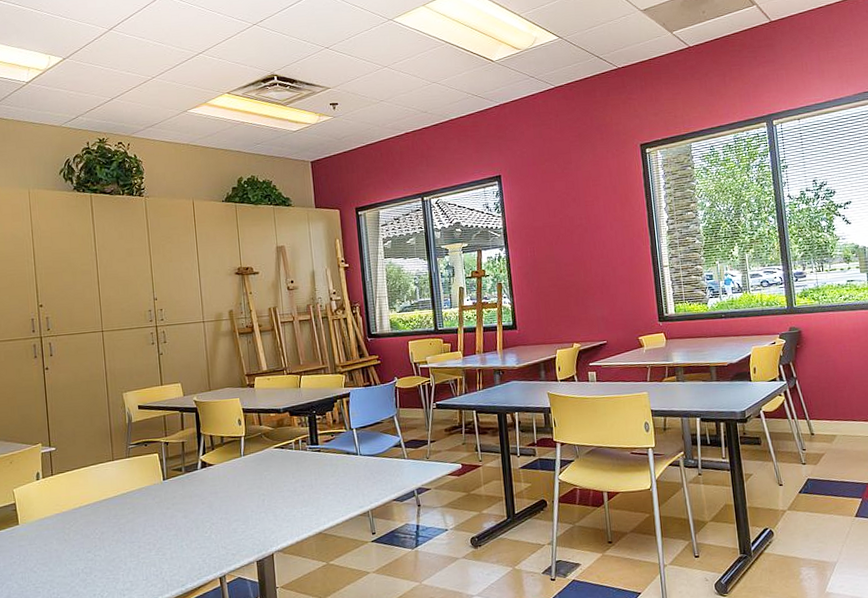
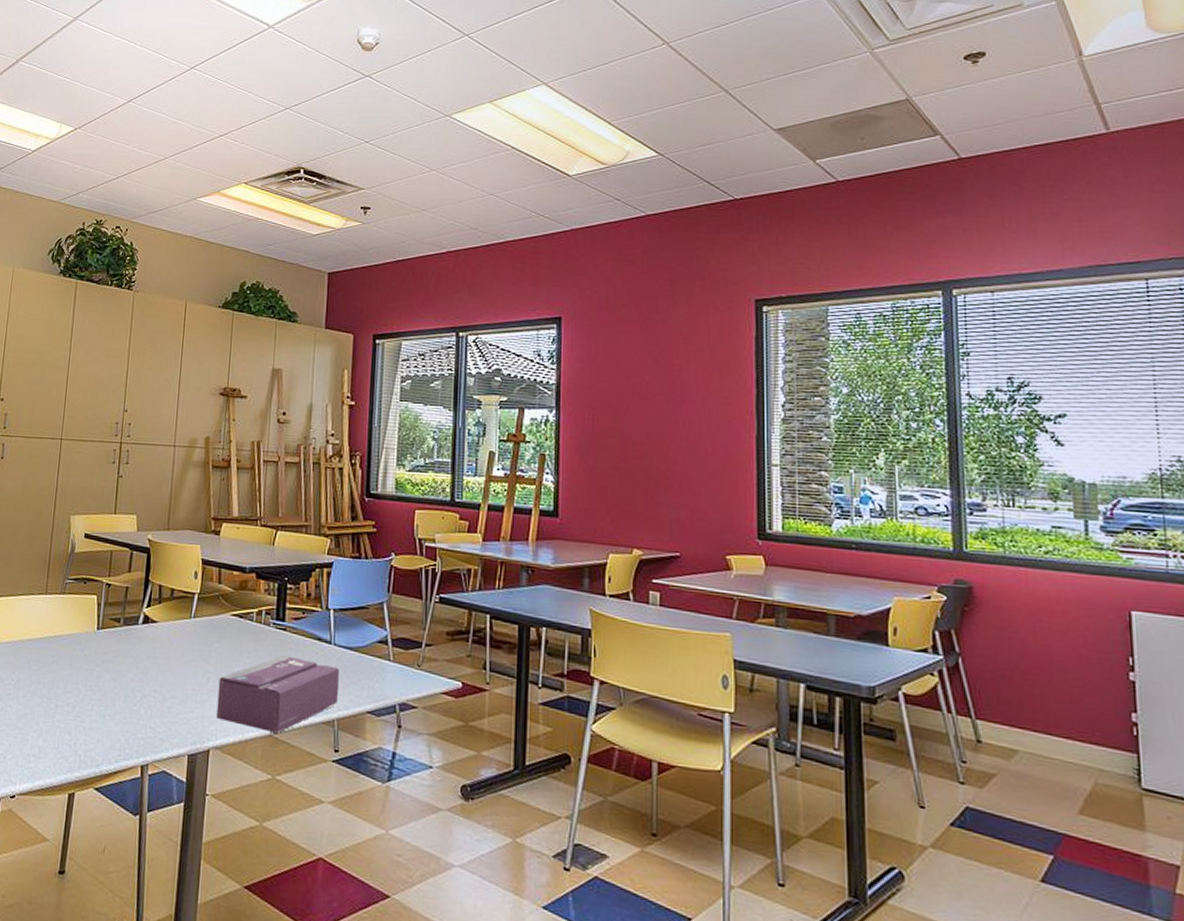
tissue box: none [272,470,369,531] -> present [216,655,340,733]

